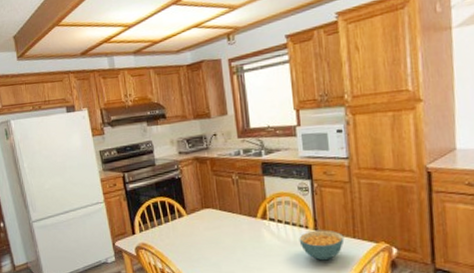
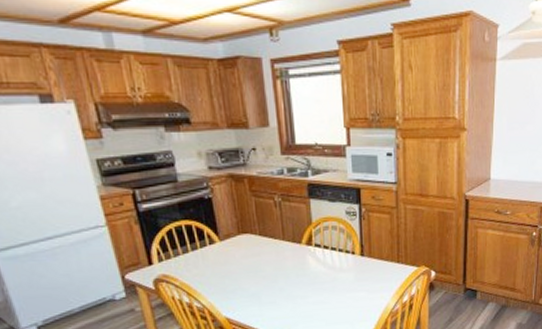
cereal bowl: present [299,230,345,261] -> none [345,255,389,286]

